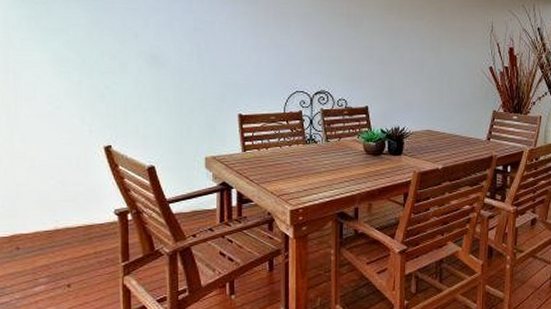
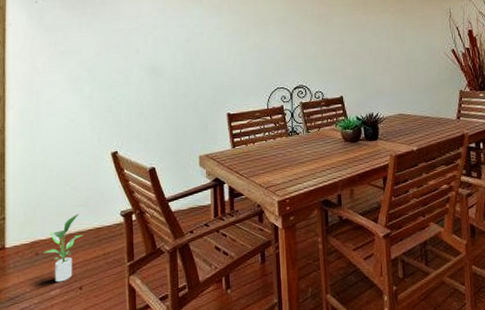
potted plant: none [25,208,71,279] -> present [43,213,83,283]

